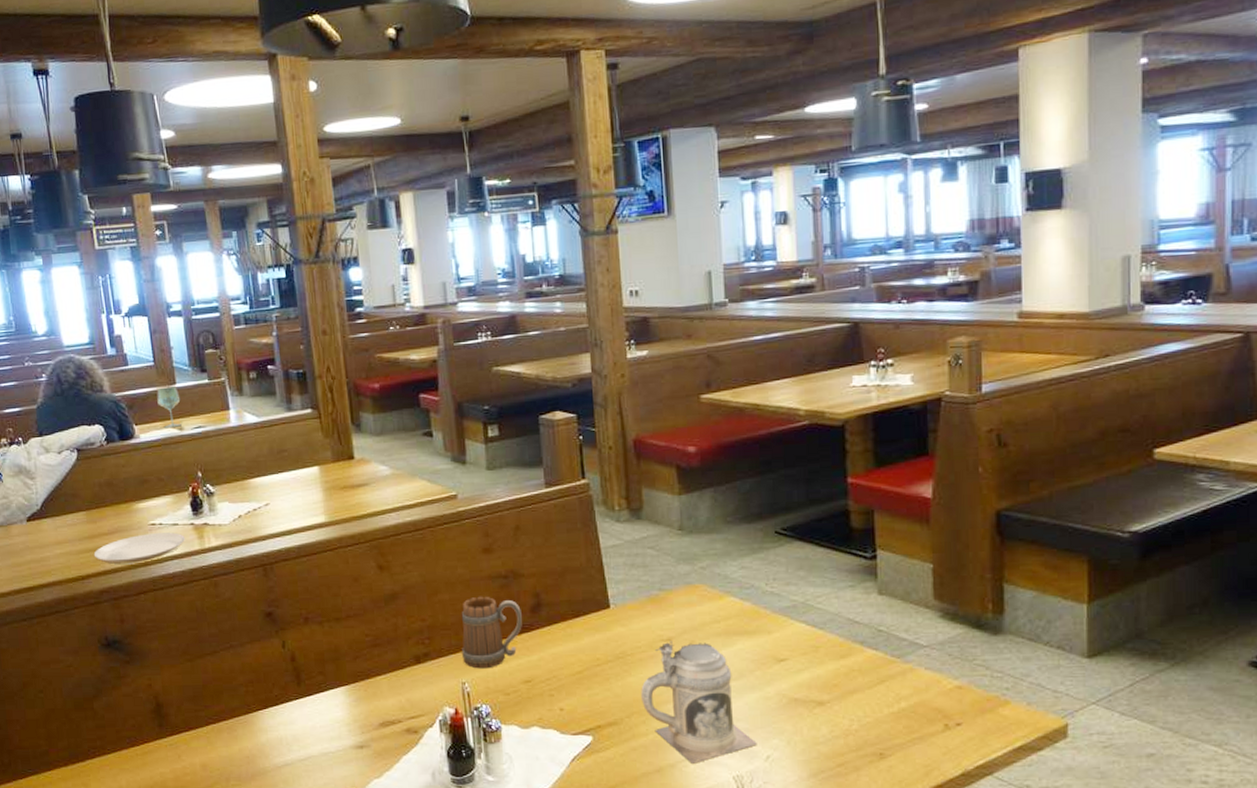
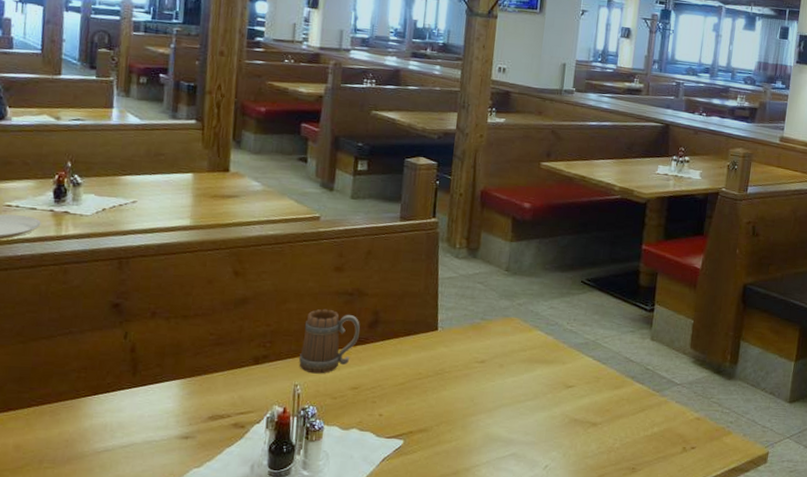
wine glass: present [157,386,183,429] -> none [37,76,63,116]
beer mug: present [641,641,757,764] -> none [451,363,540,469]

